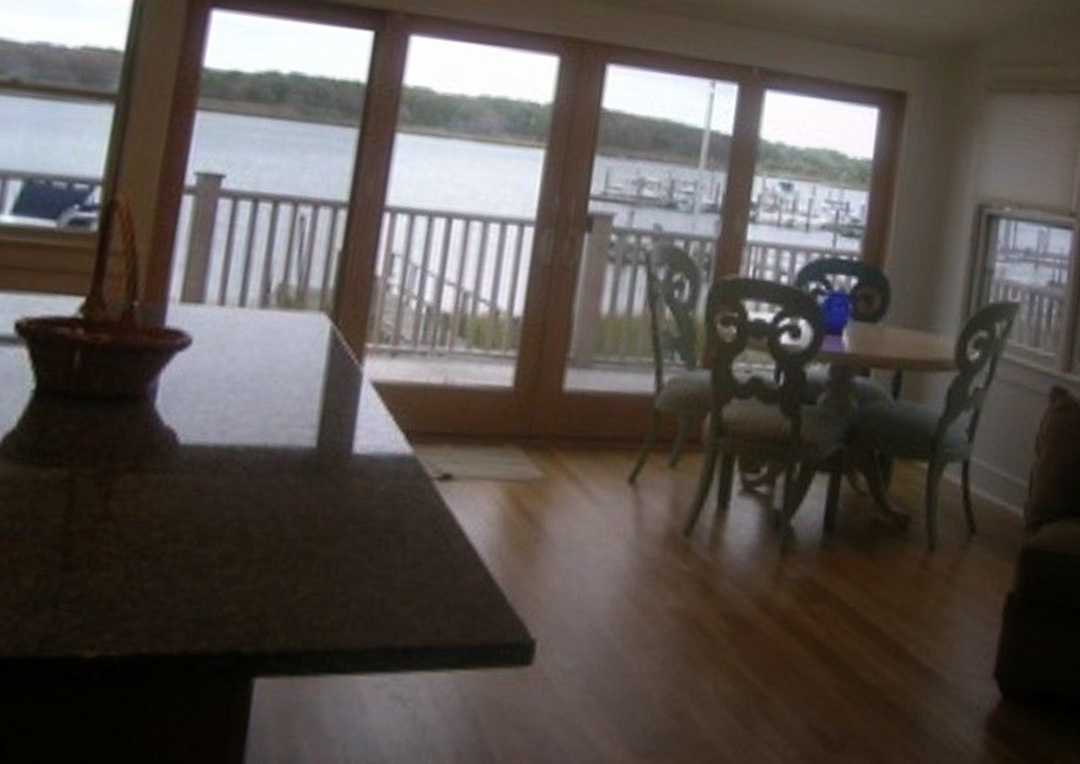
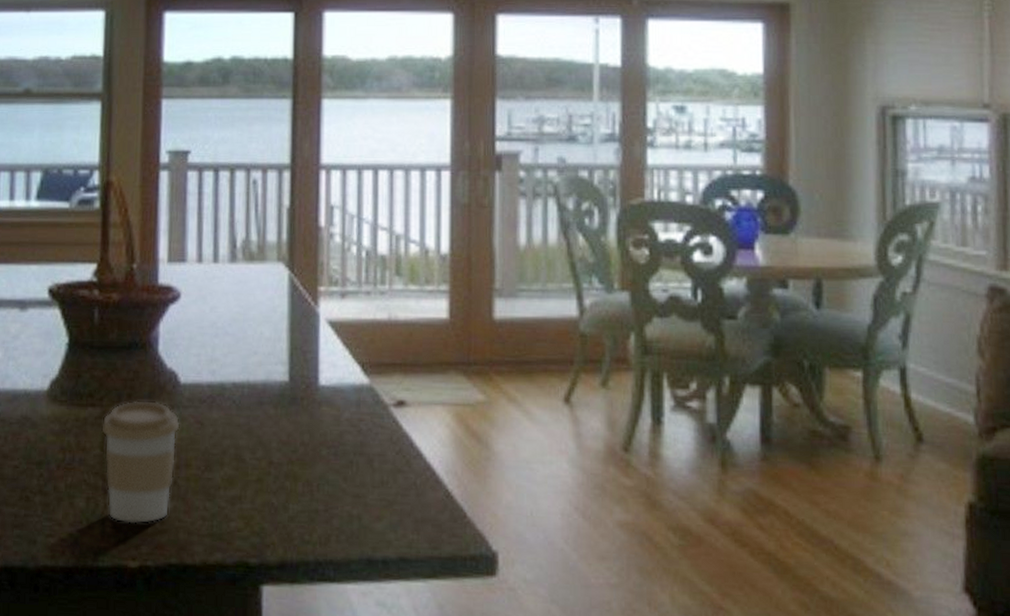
coffee cup: none [64,461,173,607] -> present [101,400,180,524]

